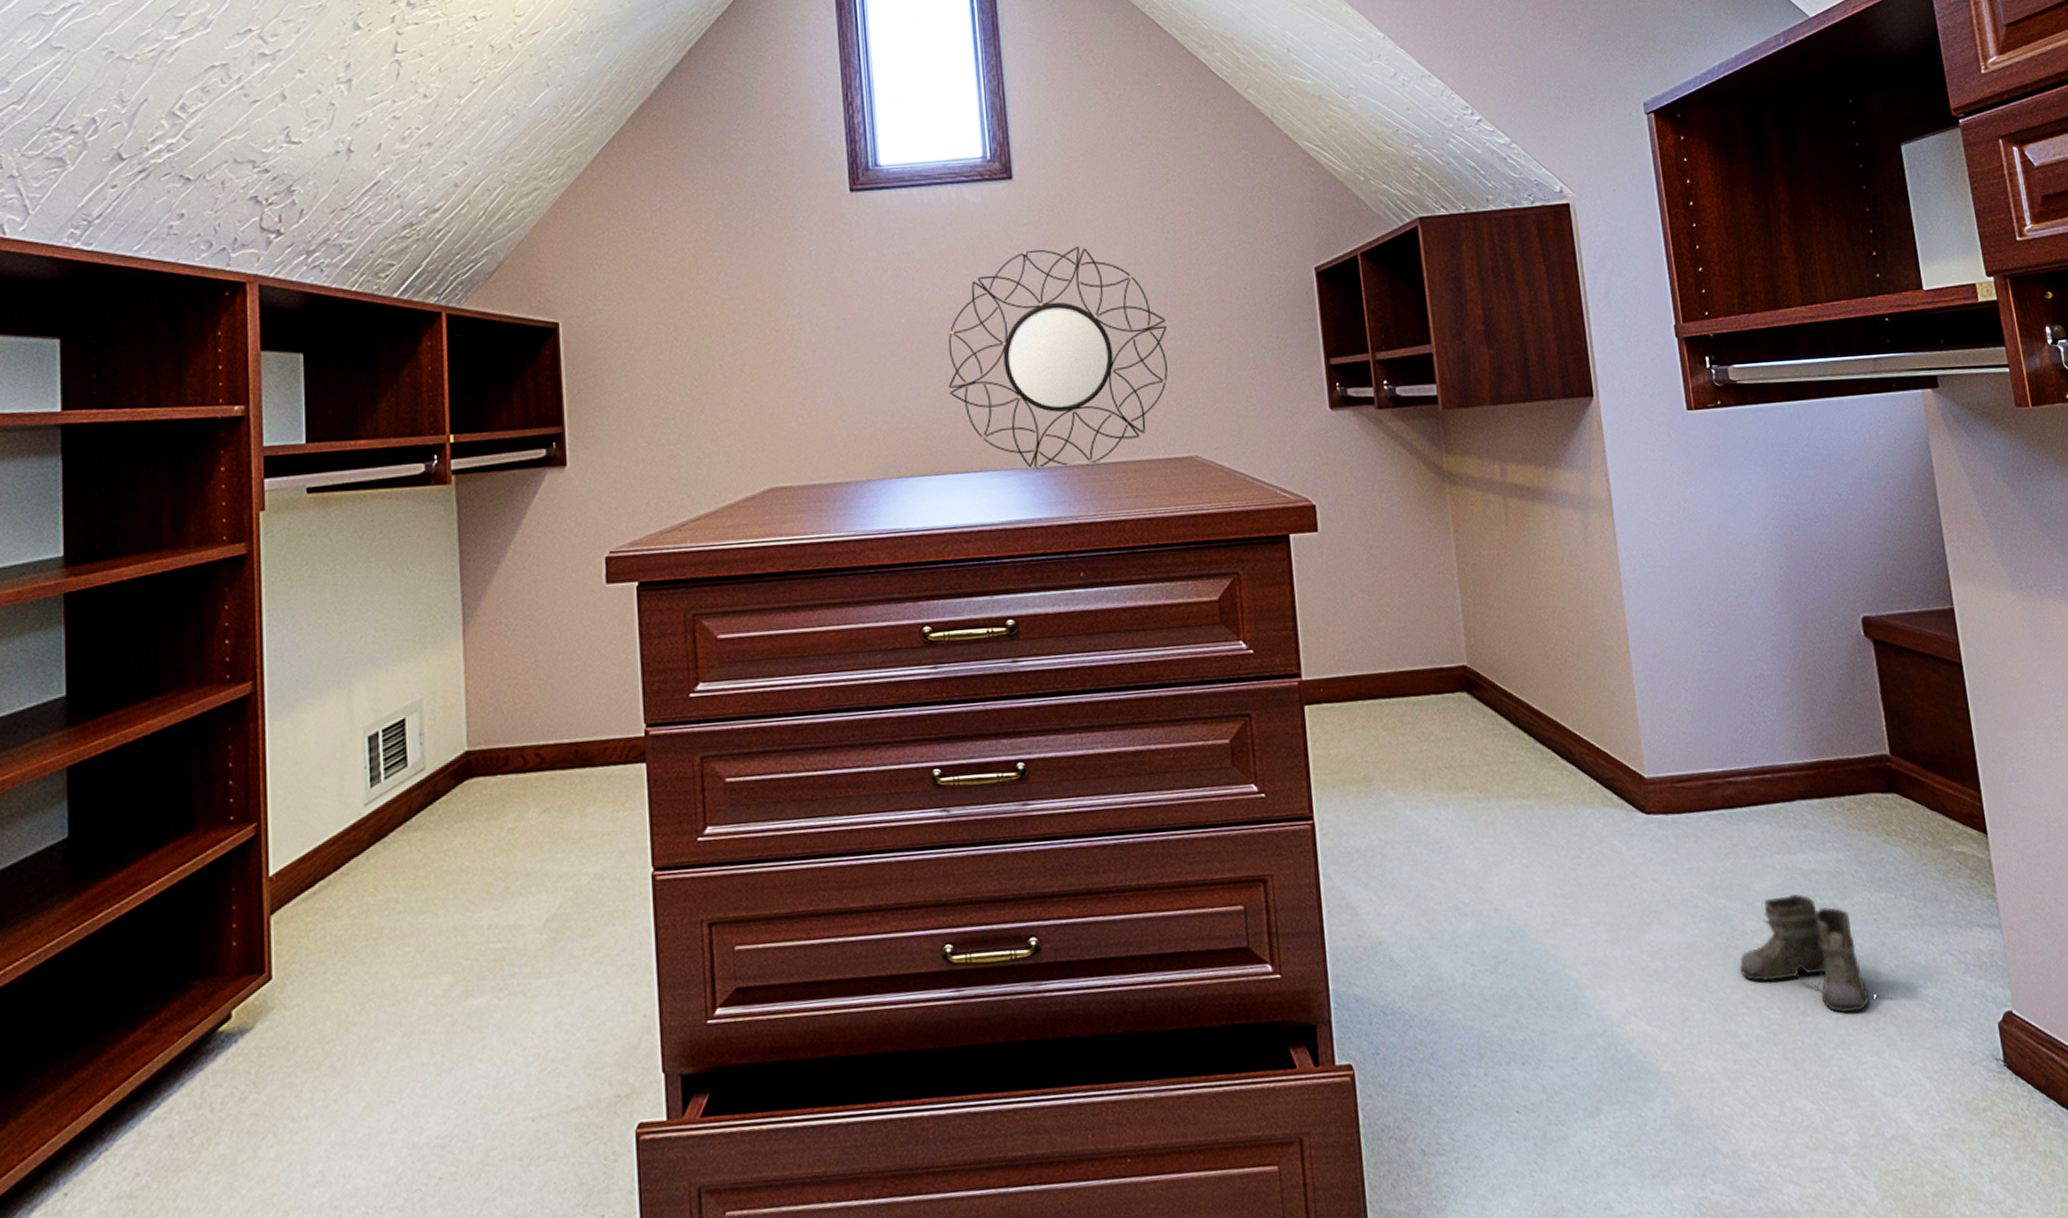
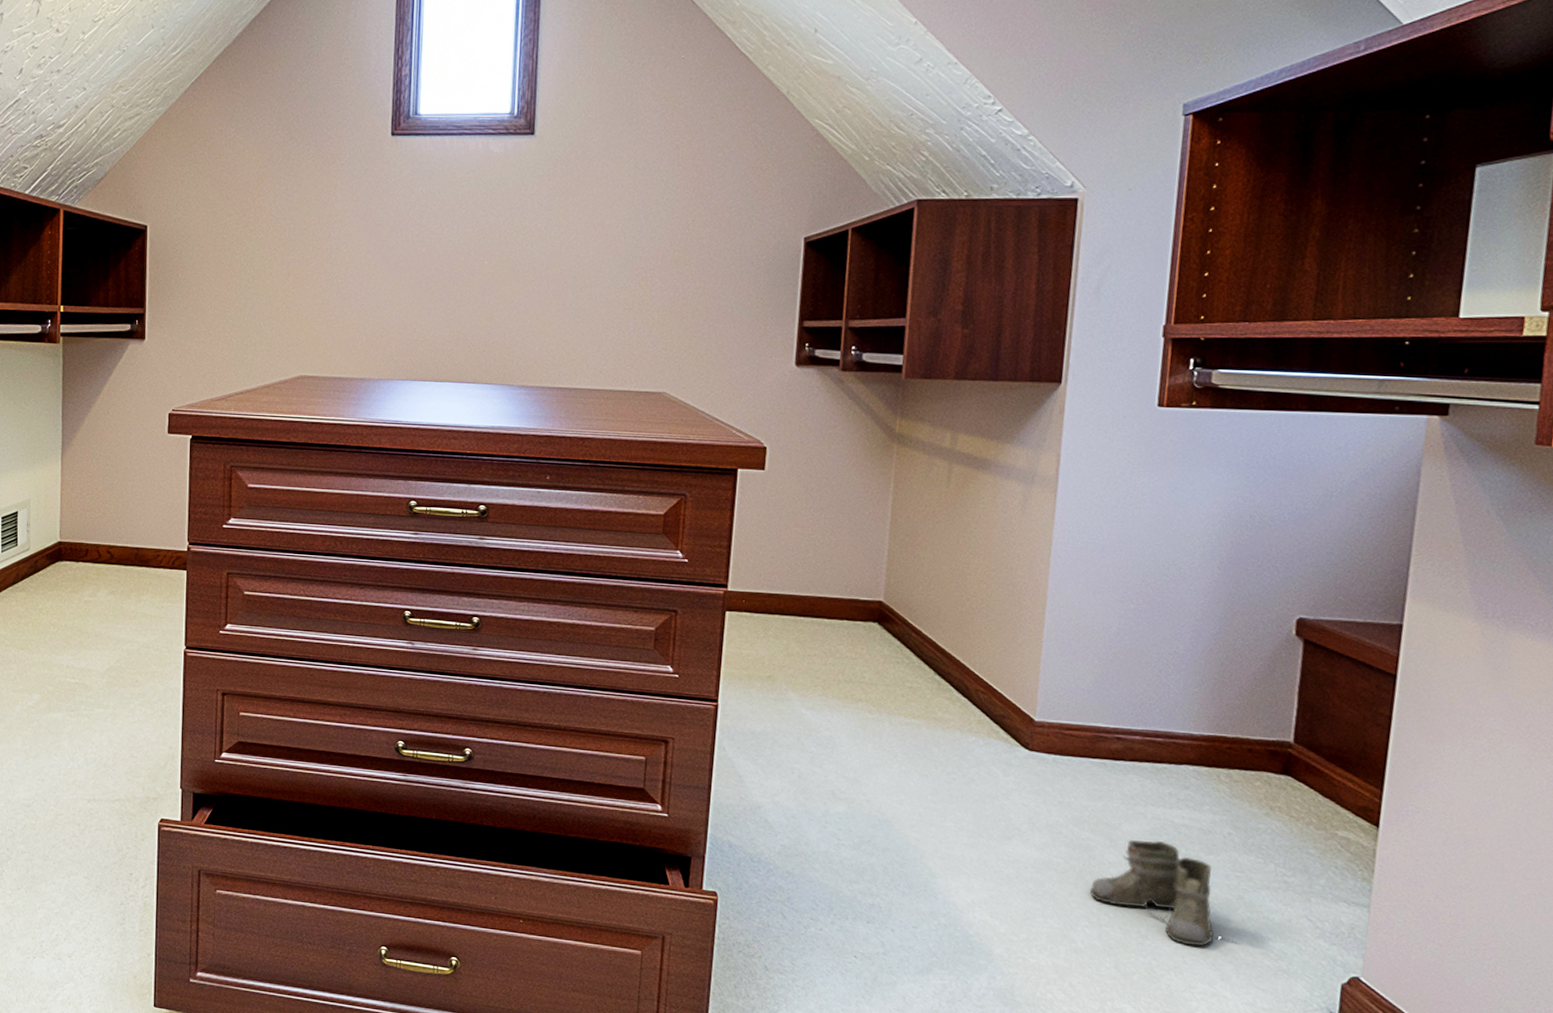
home mirror: present [948,247,1168,470] -> none [455,199,656,389]

